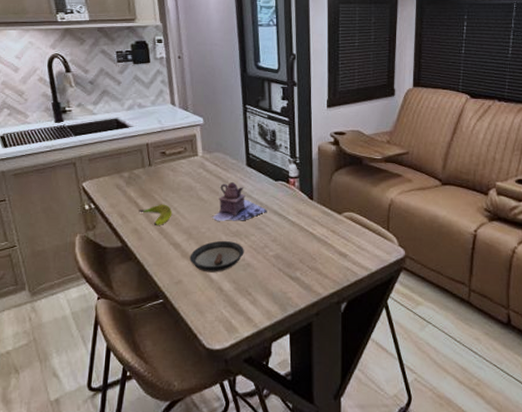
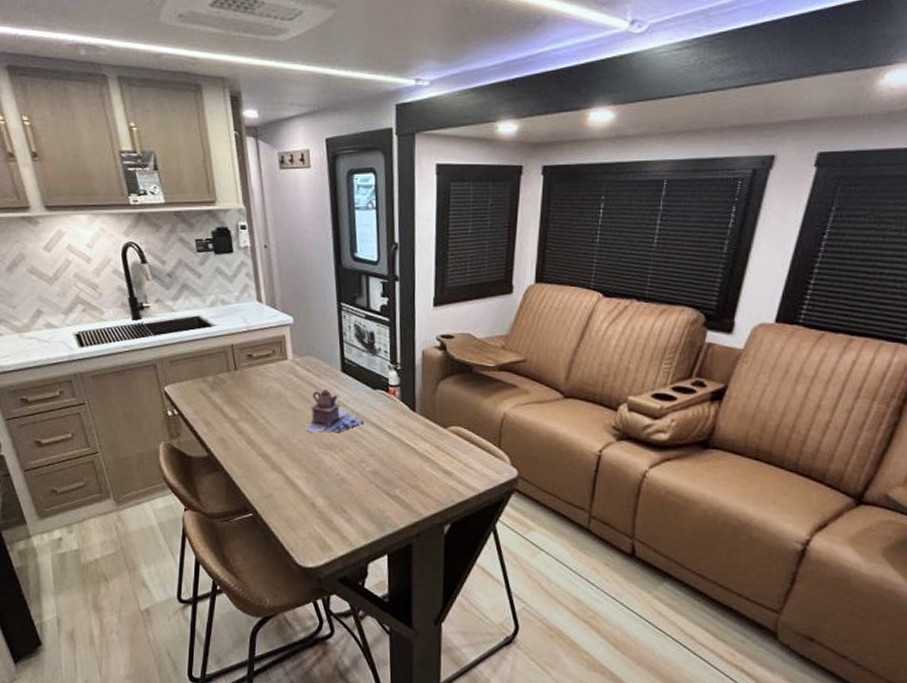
banana: present [139,204,173,226] -> none [225,412,261,436]
saucer: present [190,240,244,273] -> none [280,453,339,487]

